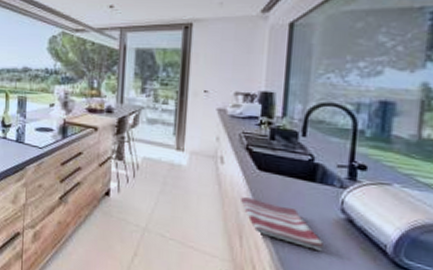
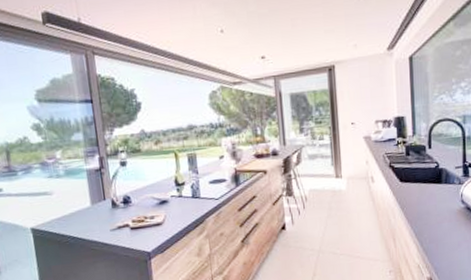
dish towel: present [239,197,325,252] -> none [390,206,454,237]

